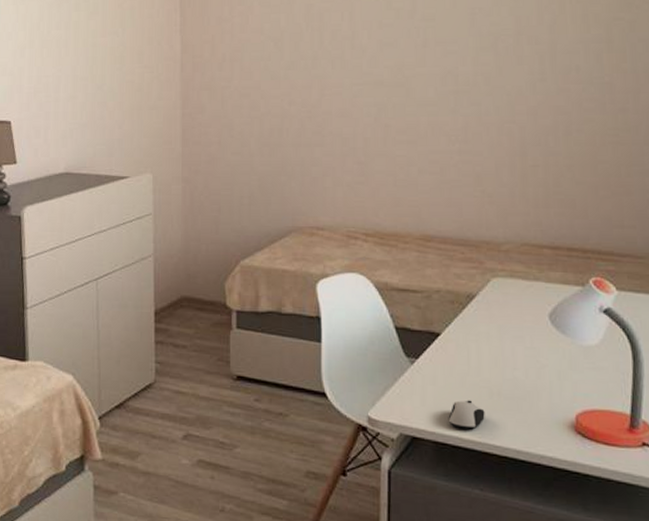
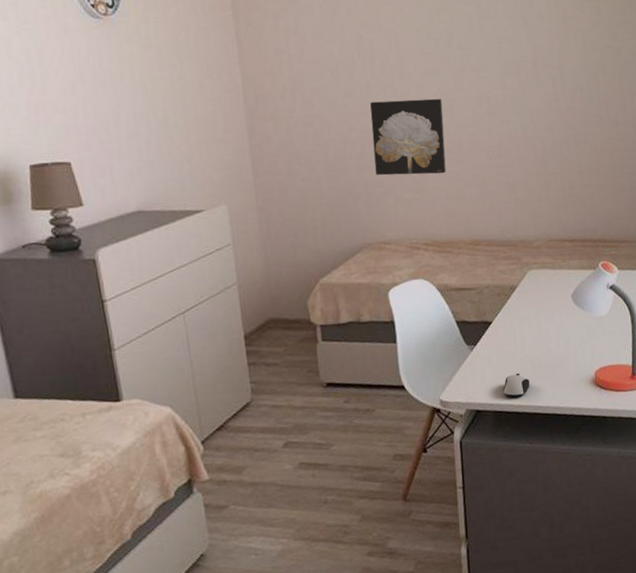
wall art: none [313,73,399,157] -> present [370,98,446,176]

